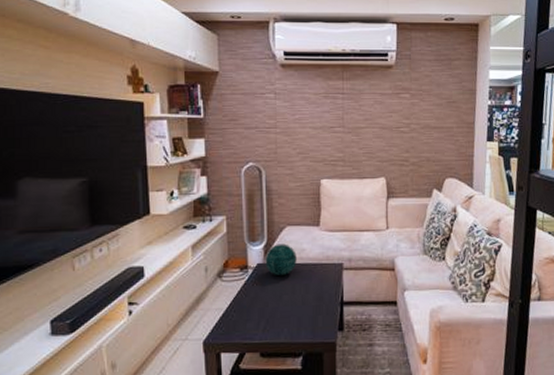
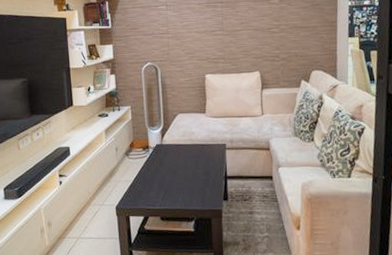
decorative orb: present [265,243,297,276] -> none [162,128,188,155]

